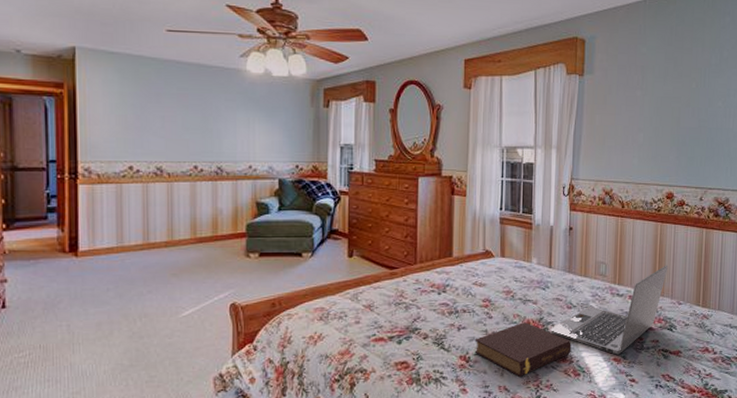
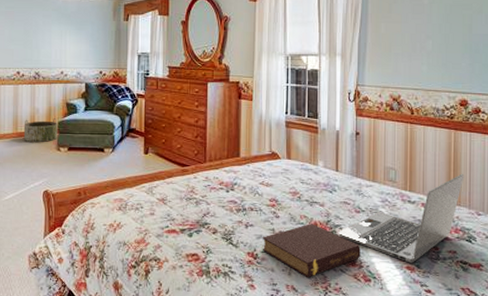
basket: none [204,219,246,249] -> present [23,117,58,143]

